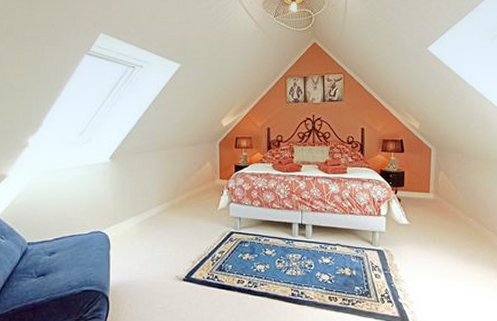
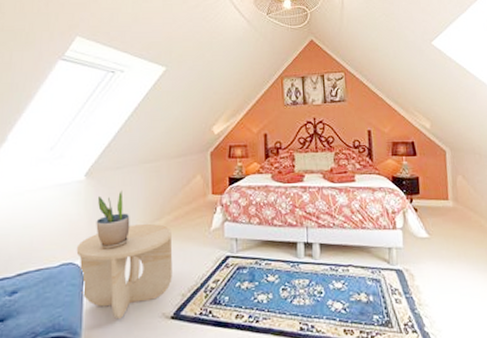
side table: none [103,201,185,279] -> present [76,223,173,320]
potted plant: none [120,173,149,221] -> present [96,191,130,249]

